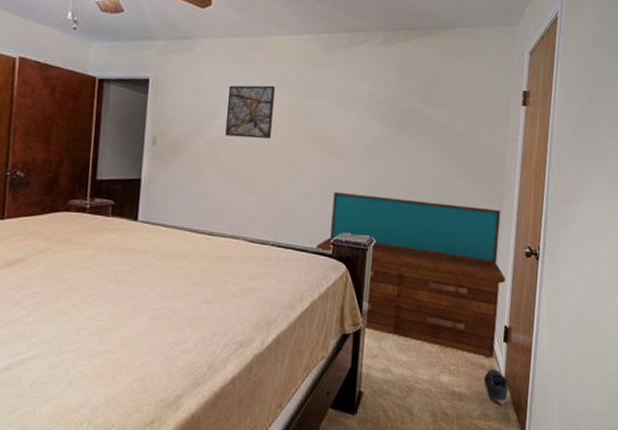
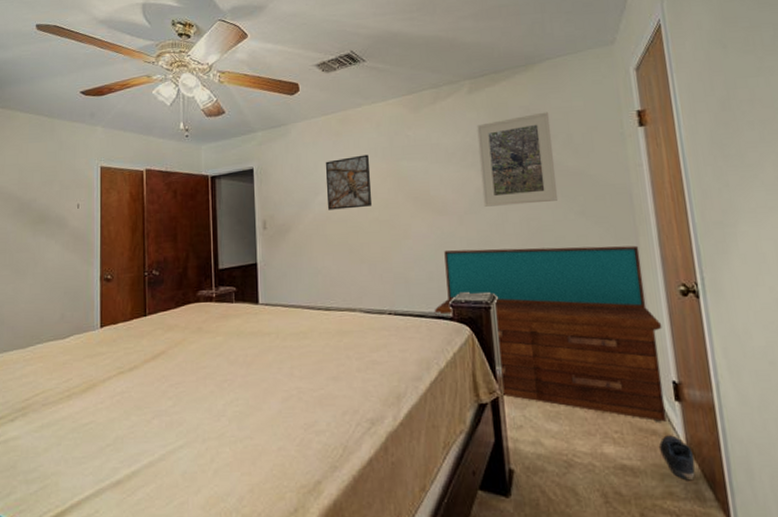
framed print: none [377,76,451,161] -> present [477,112,559,207]

